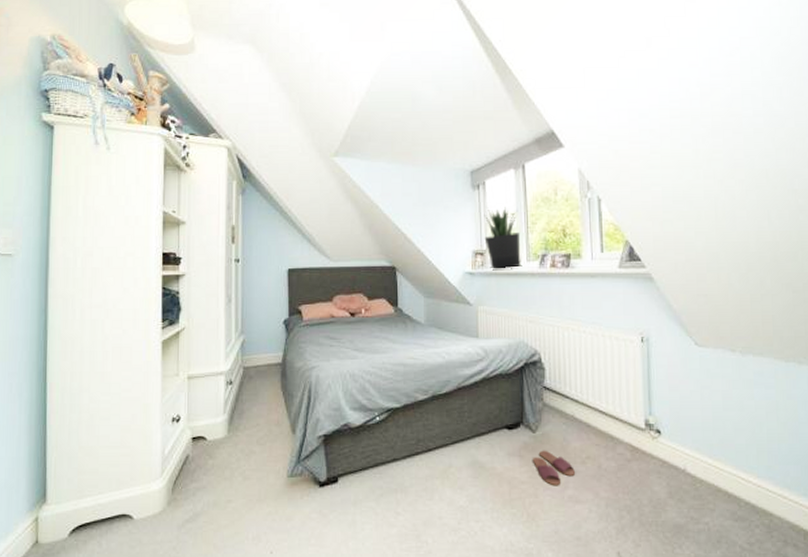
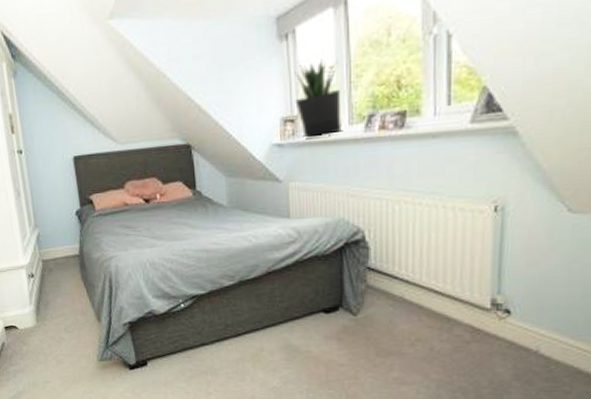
slippers: present [533,450,575,486] -> none [353,333,402,369]

